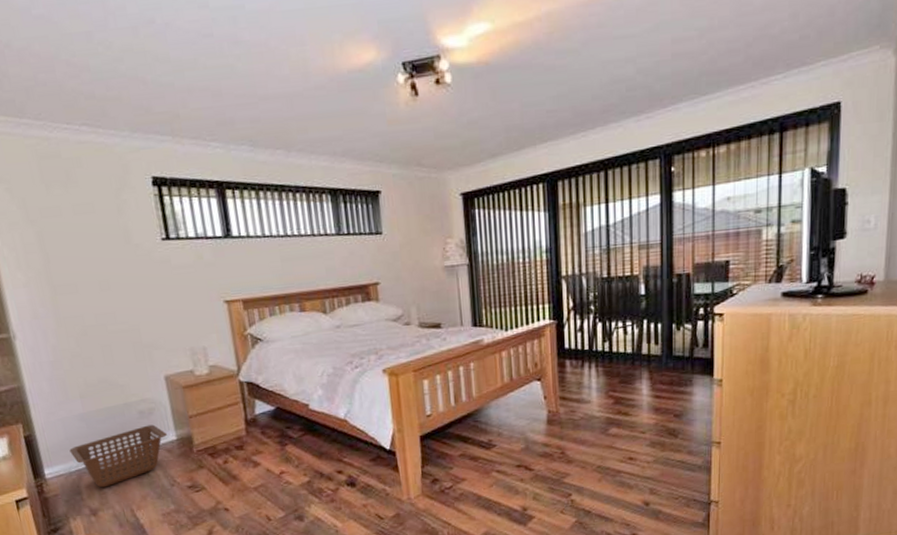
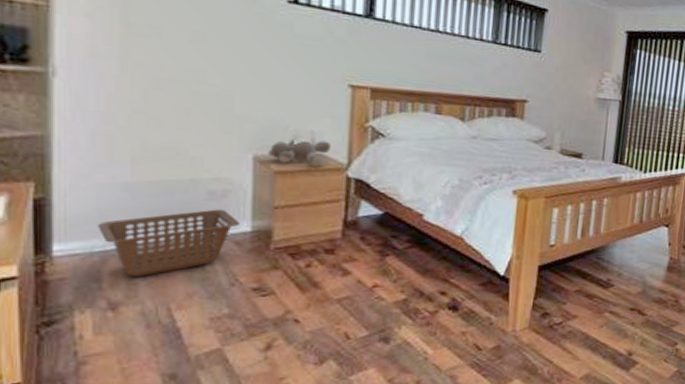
stuffed bear: none [174,353,222,378] -> present [268,140,331,167]

